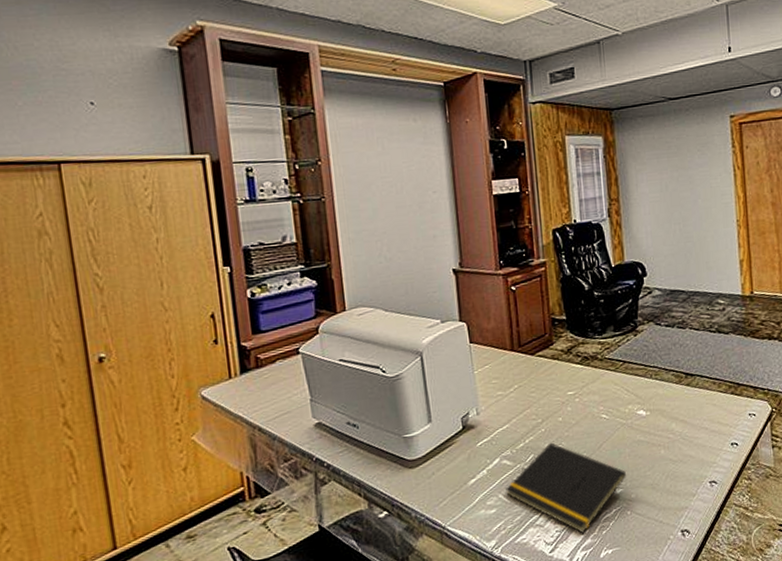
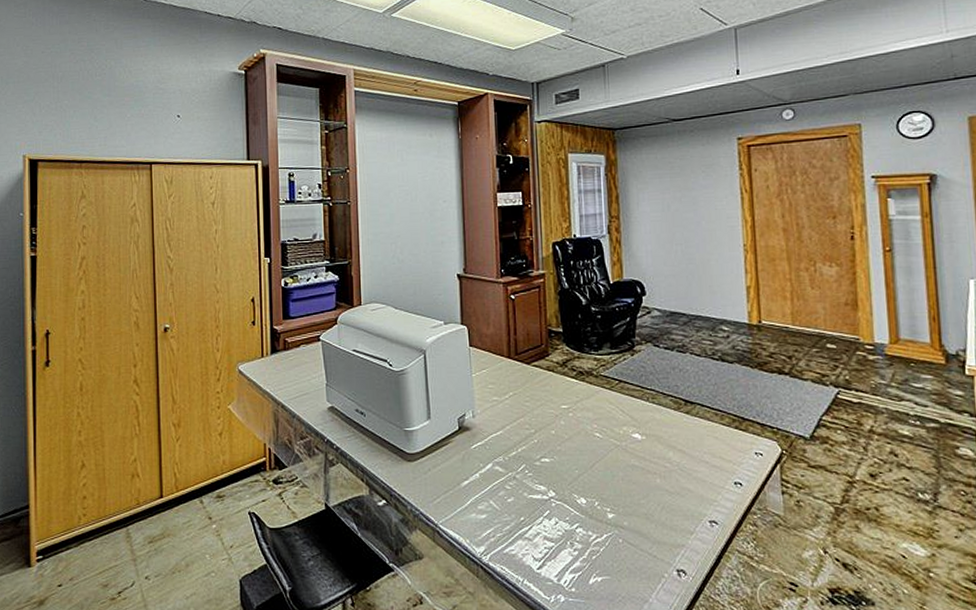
notepad: present [505,442,626,534] -> none [497,455,619,555]

